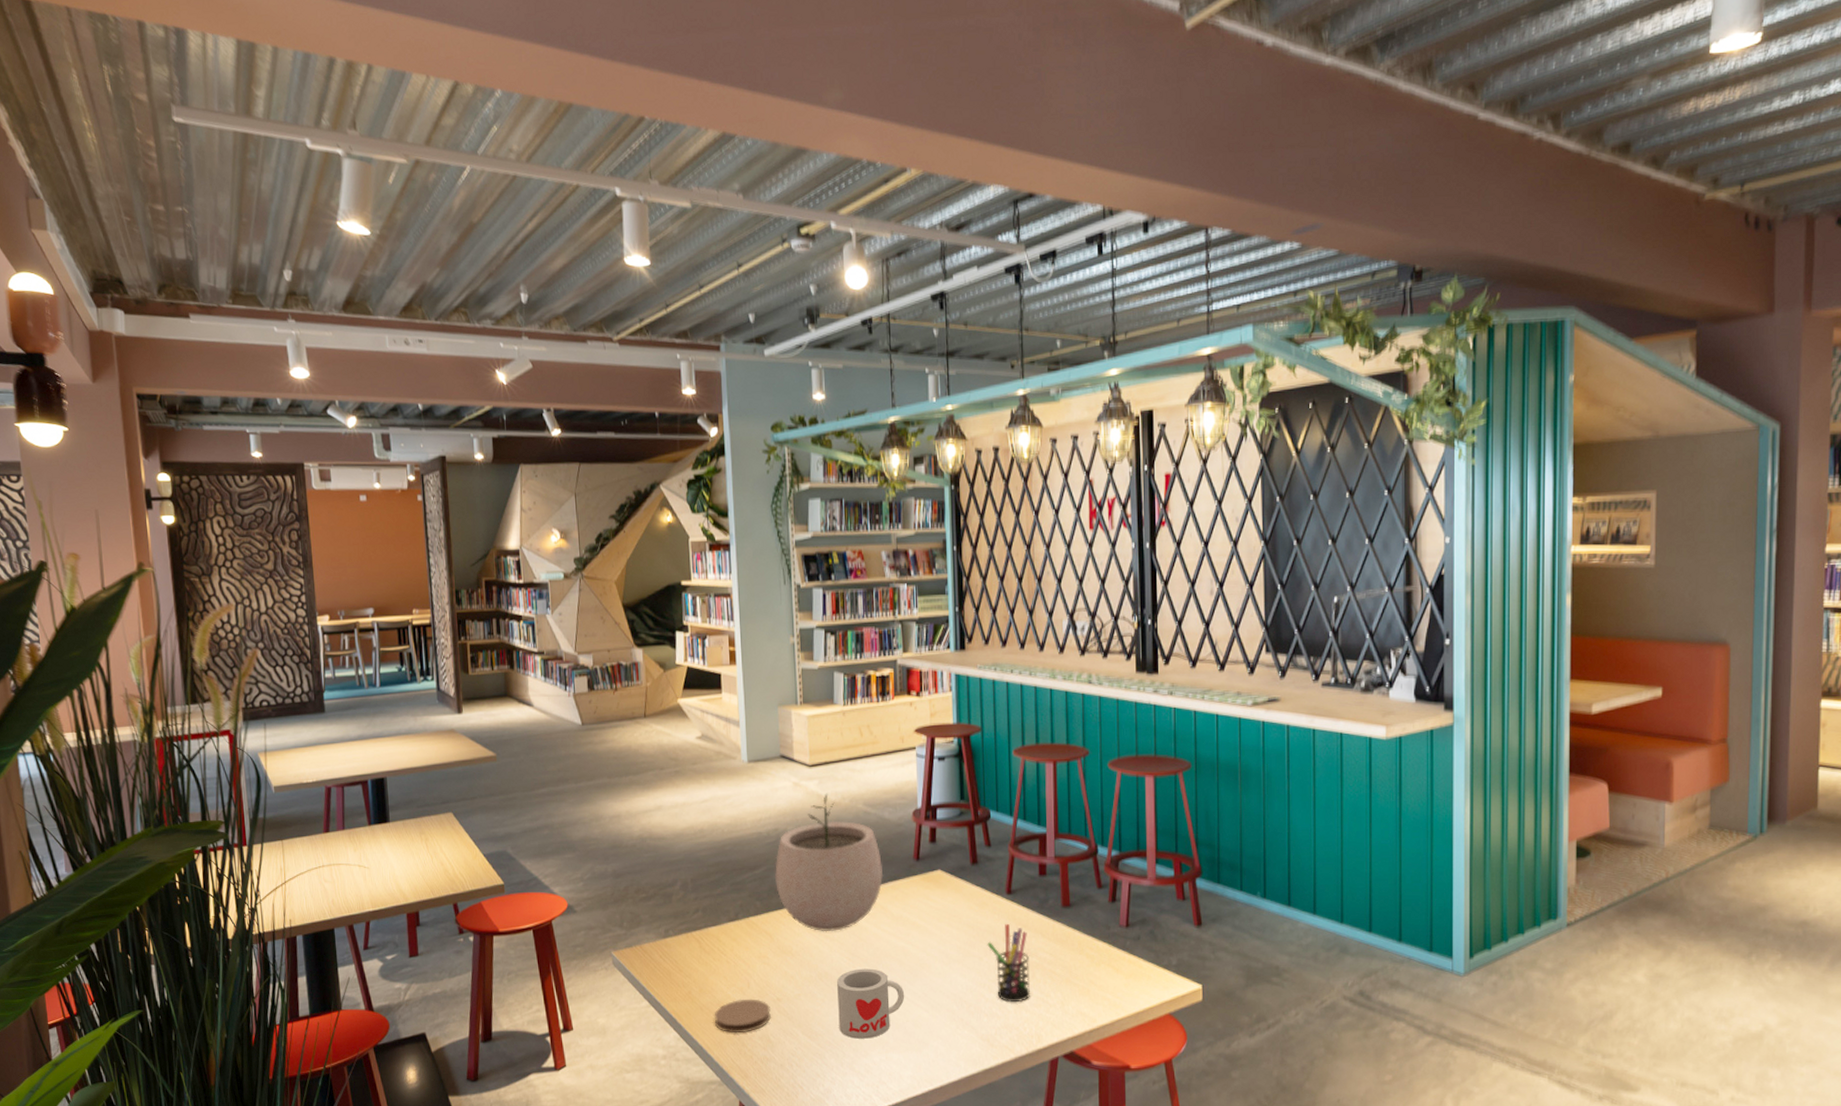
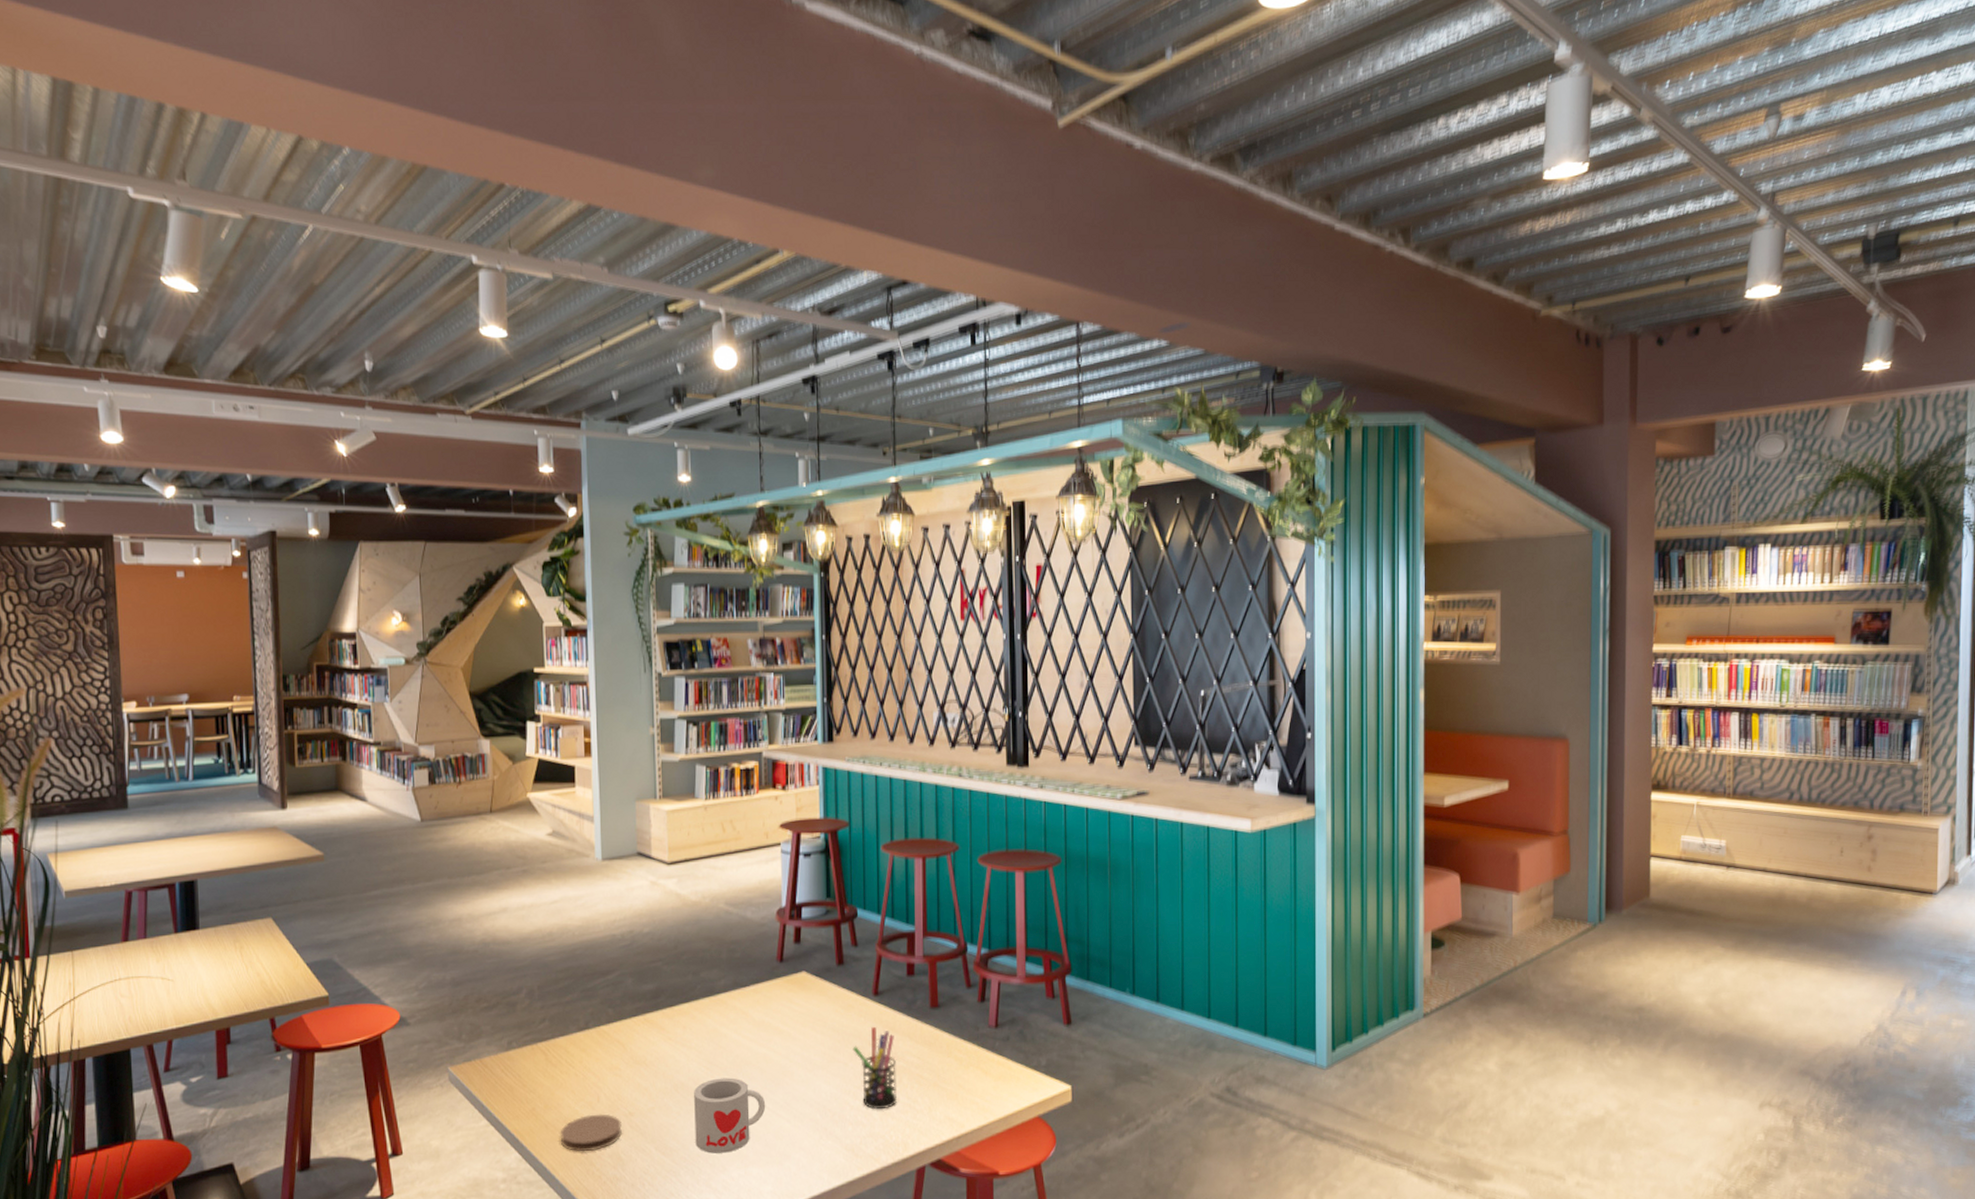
plant pot: present [775,793,884,932] -> none [629,892,745,1040]

